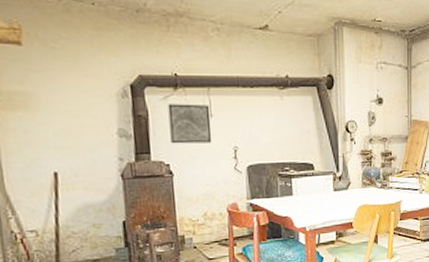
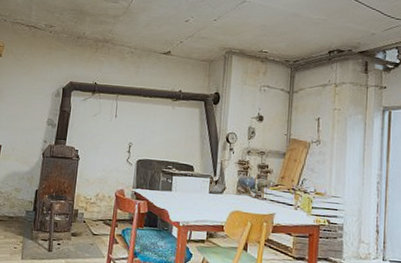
wall art: present [168,104,212,144] -> none [82,104,116,137]

